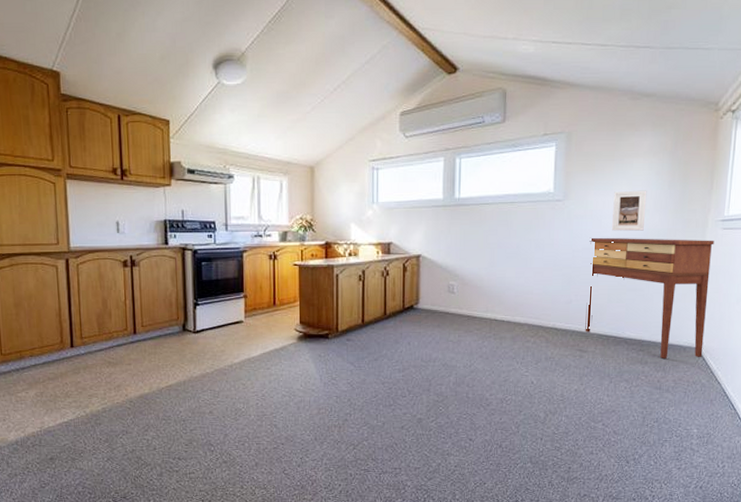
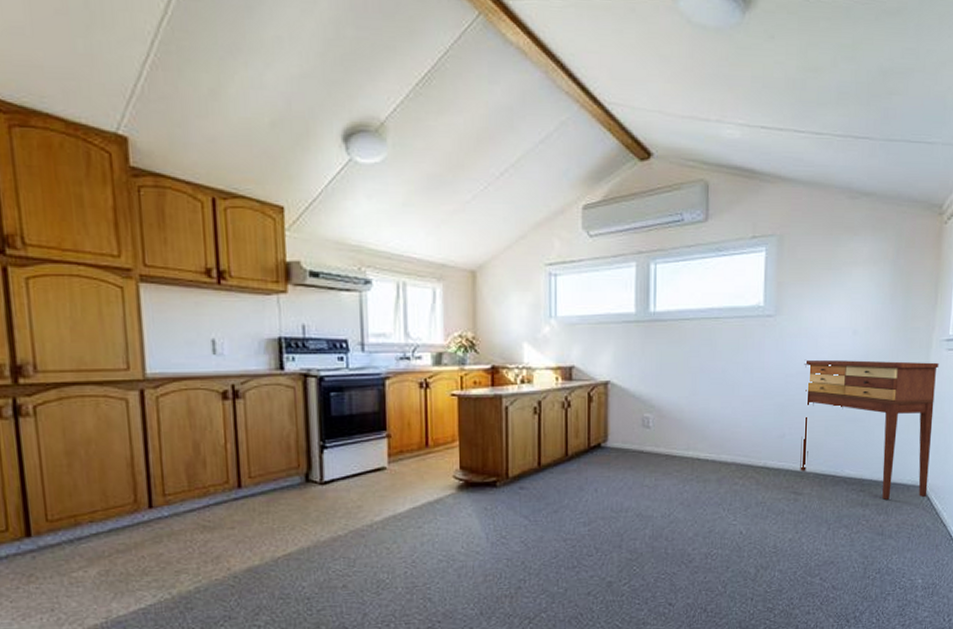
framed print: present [612,190,647,231] -> none [829,305,867,352]

